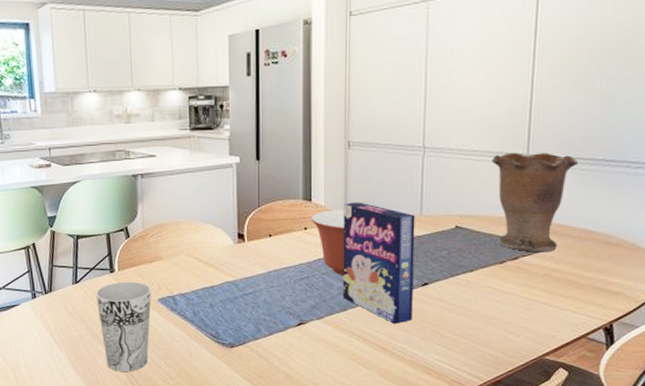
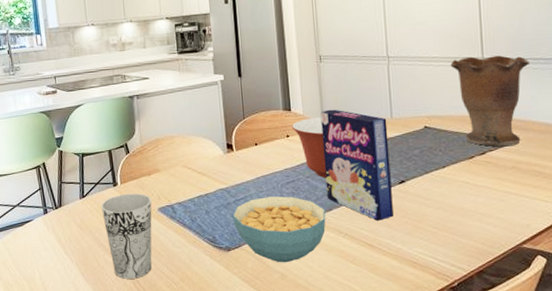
cereal bowl: none [239,292,339,363] -> present [232,196,326,263]

